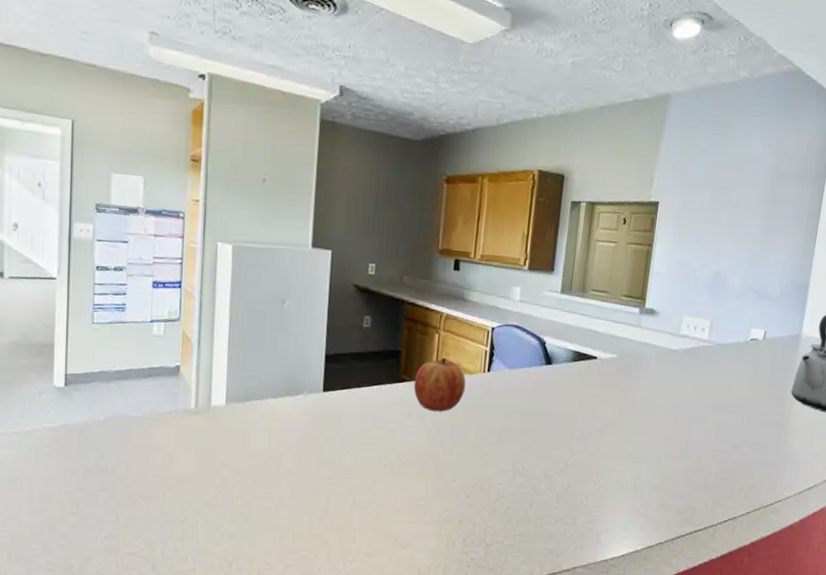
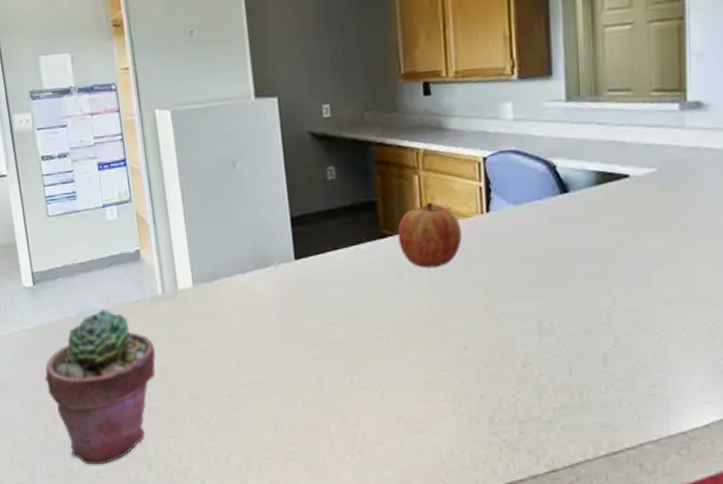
potted succulent: none [60,416,179,563] -> present [44,309,156,465]

